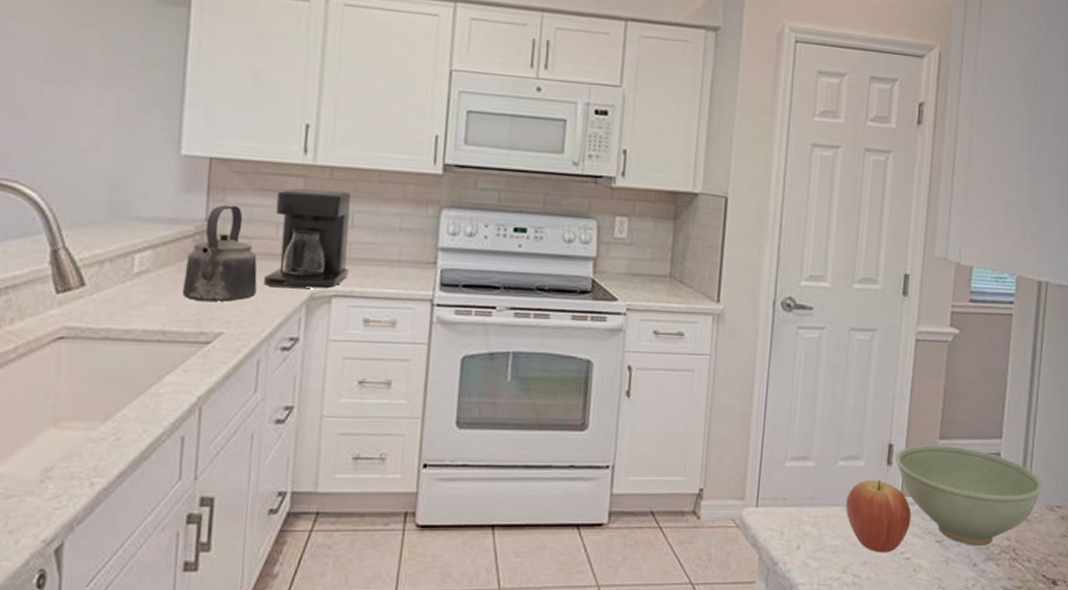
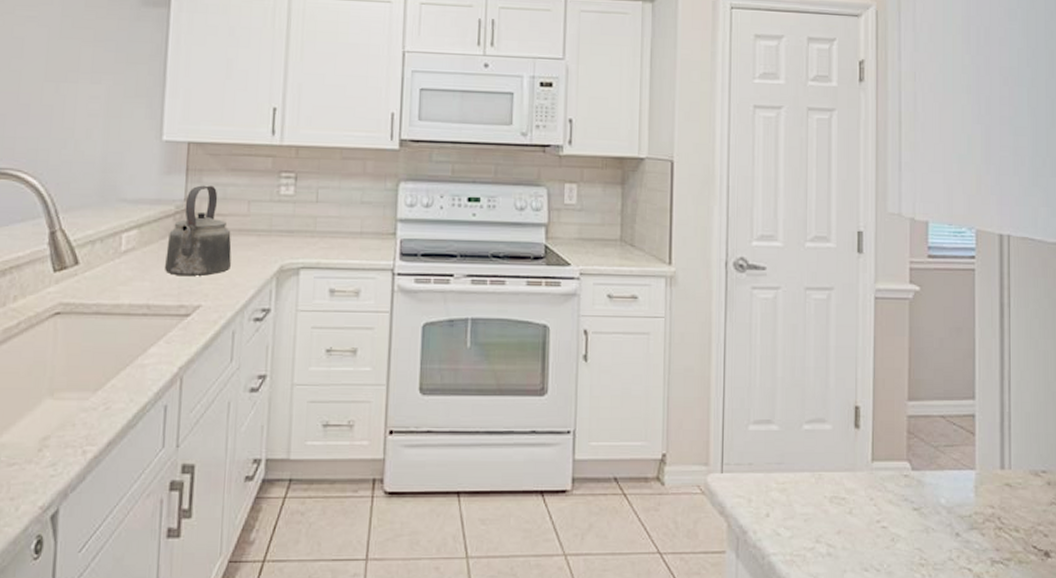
coffee maker: present [263,188,351,289] -> none [237,167,316,261]
fruit: present [846,479,911,553] -> none [815,443,885,521]
bowl: present [895,444,1043,545] -> none [862,406,1025,513]

